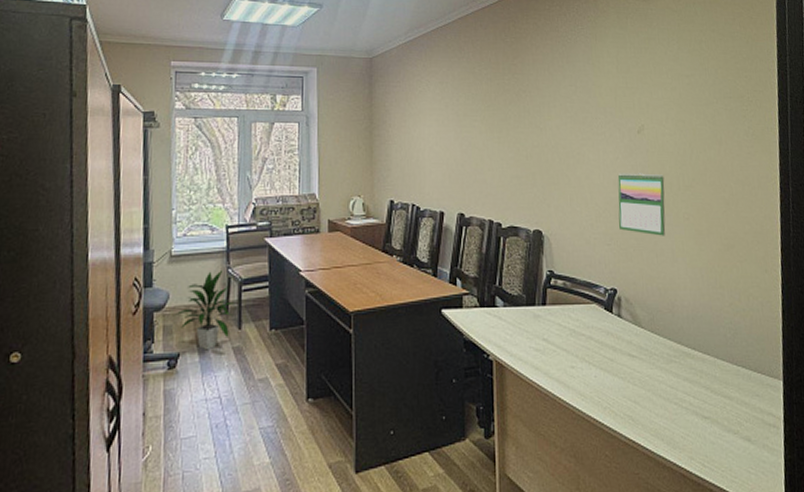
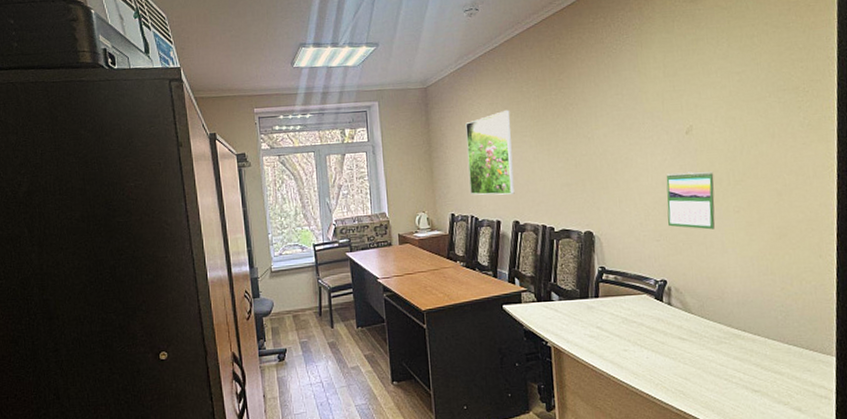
indoor plant: present [175,269,235,351] -> none [280,280,327,346]
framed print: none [412,90,461,183] -> present [465,109,515,195]

